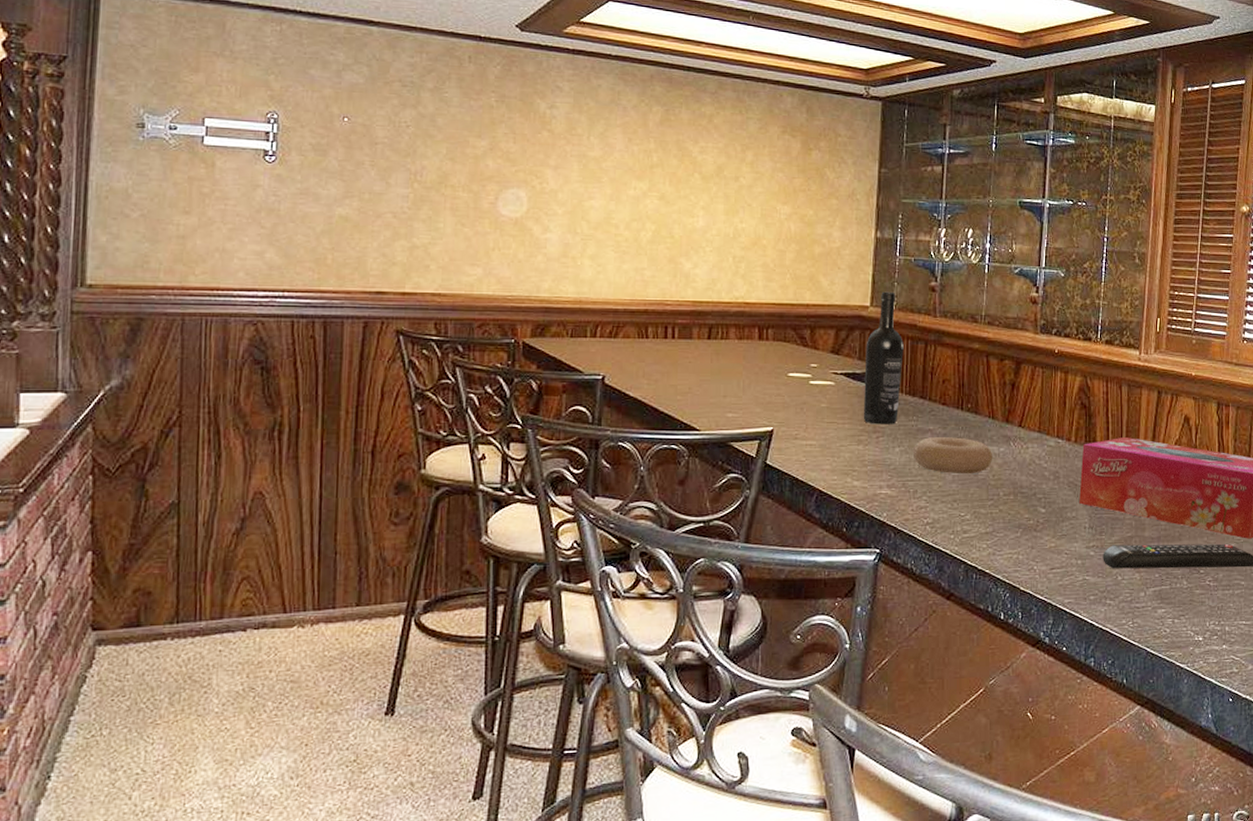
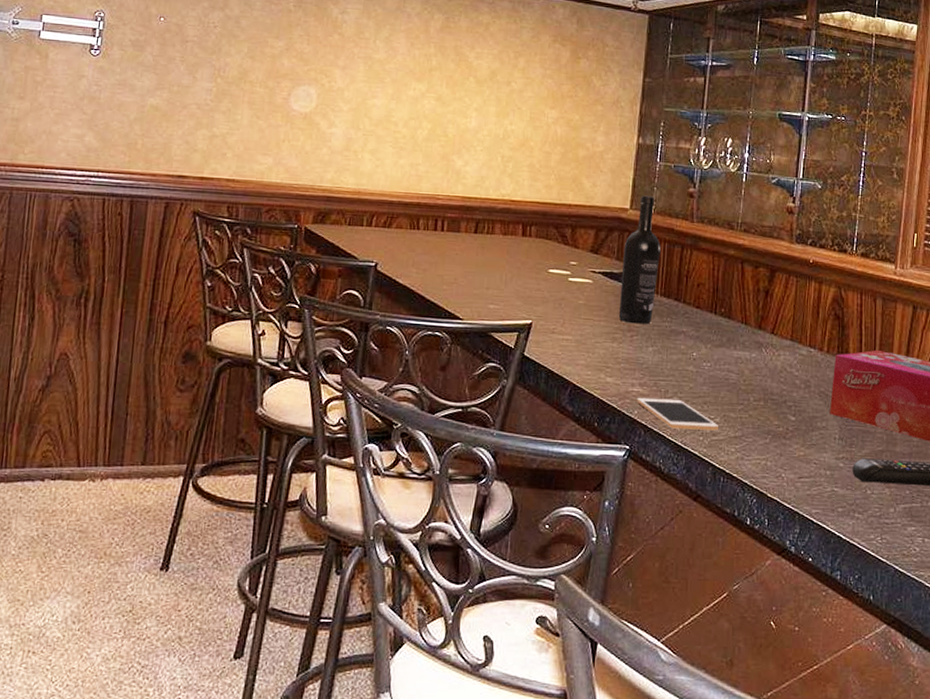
cell phone: none [886,499,969,529] -> present [637,397,718,431]
bowl: present [912,437,993,475] -> none [665,339,745,378]

